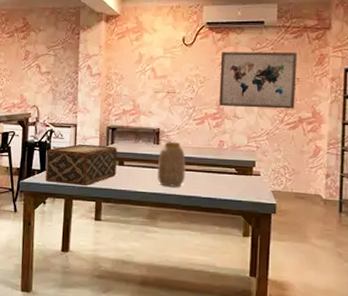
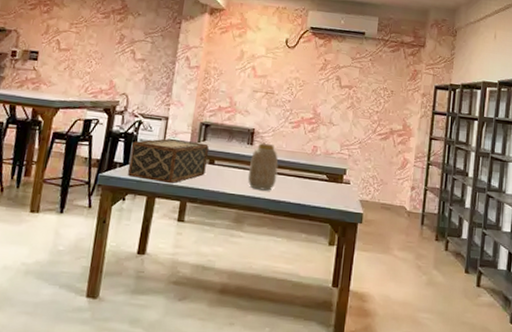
wall art: present [219,52,297,109] -> none [316,57,393,121]

